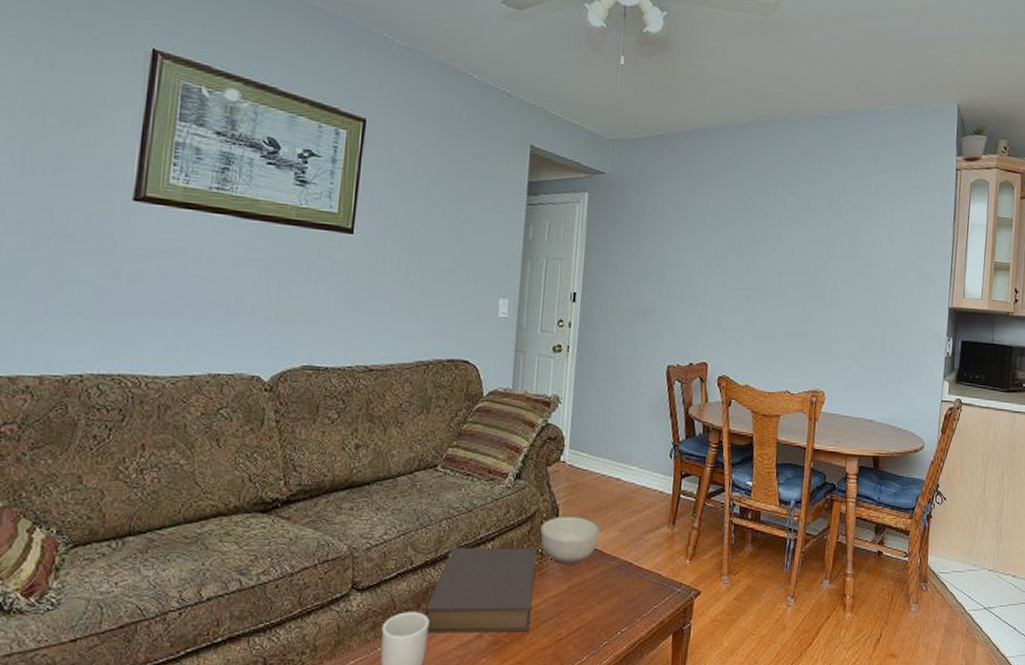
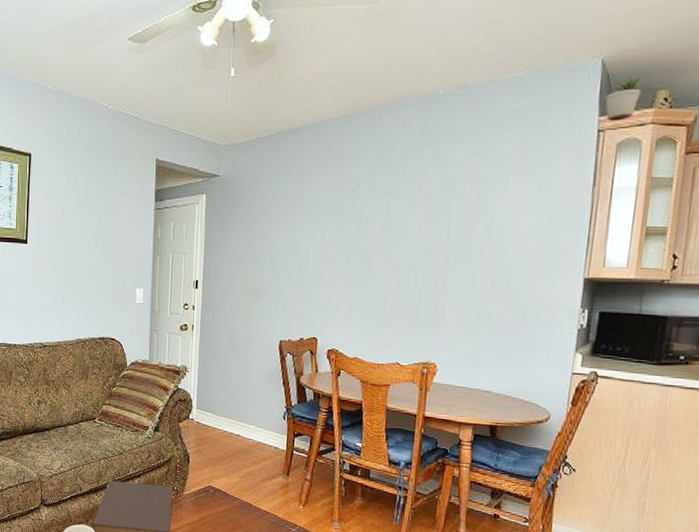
bowl: present [540,515,600,566] -> none [175,462,224,502]

